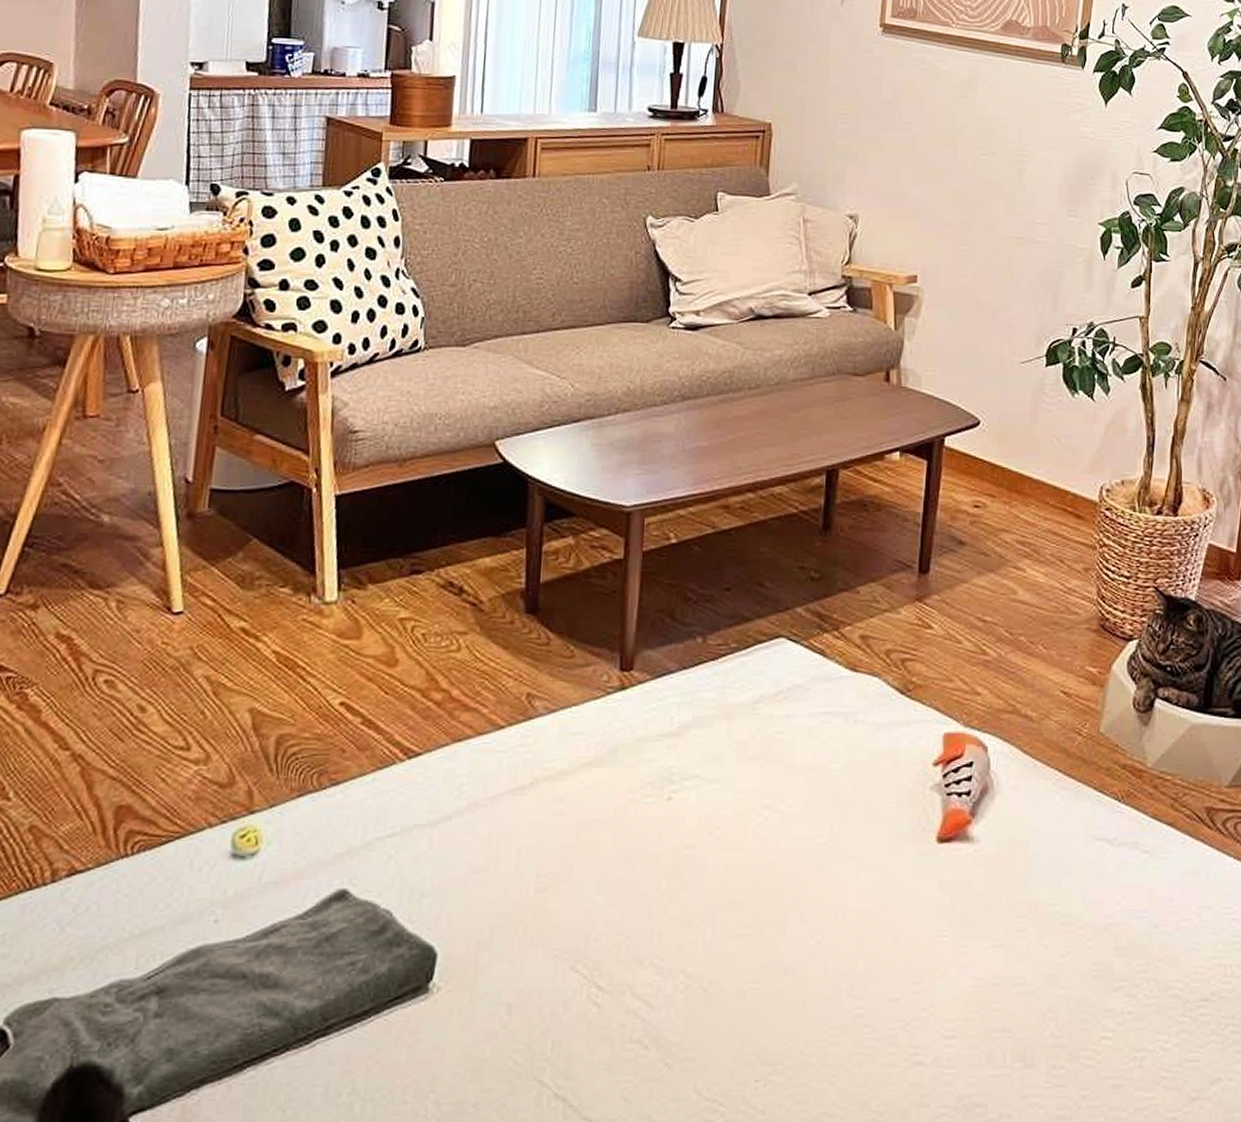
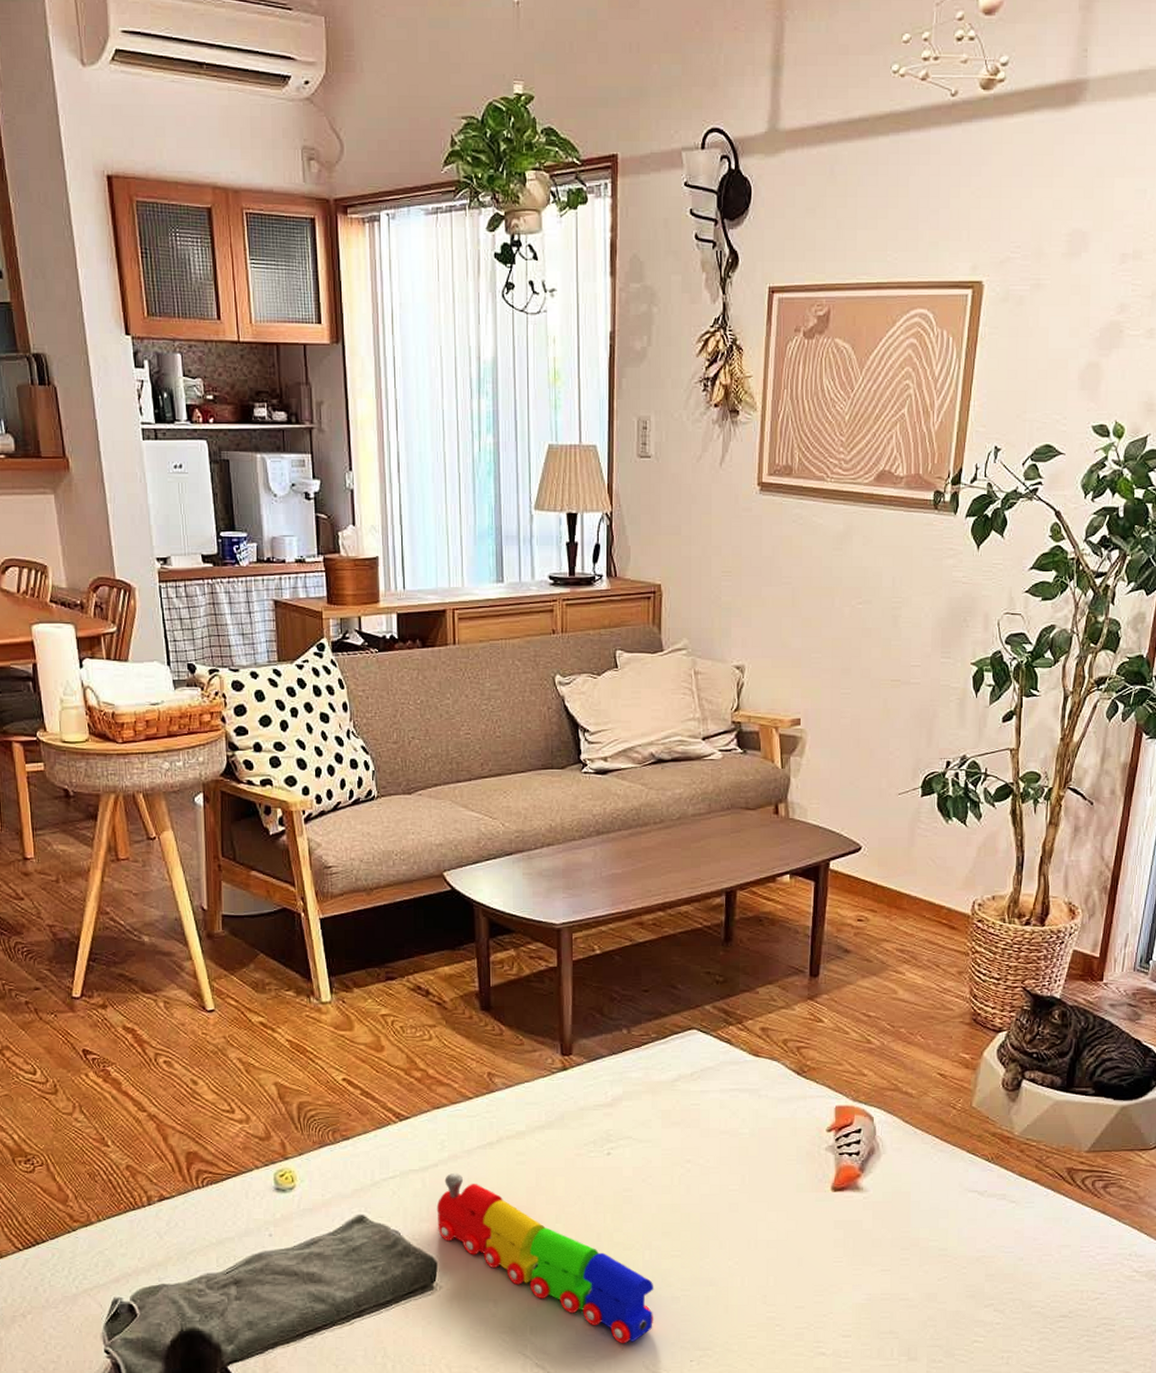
toy train: none [443,829,715,1061] -> present [436,1173,654,1344]

